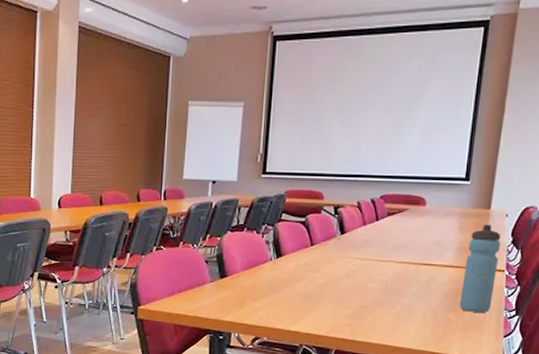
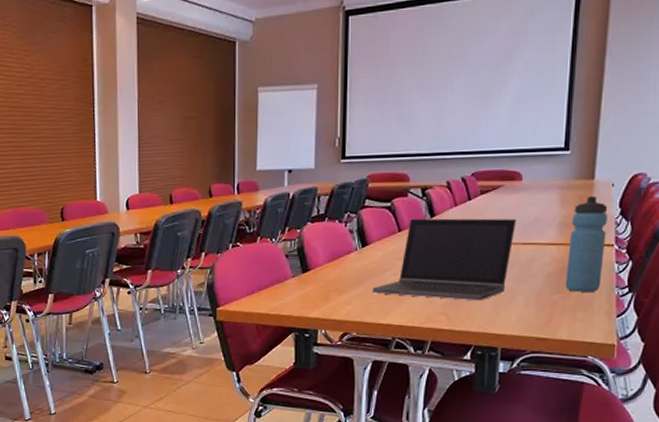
laptop computer: none [284,234,419,315] -> present [372,218,517,301]

